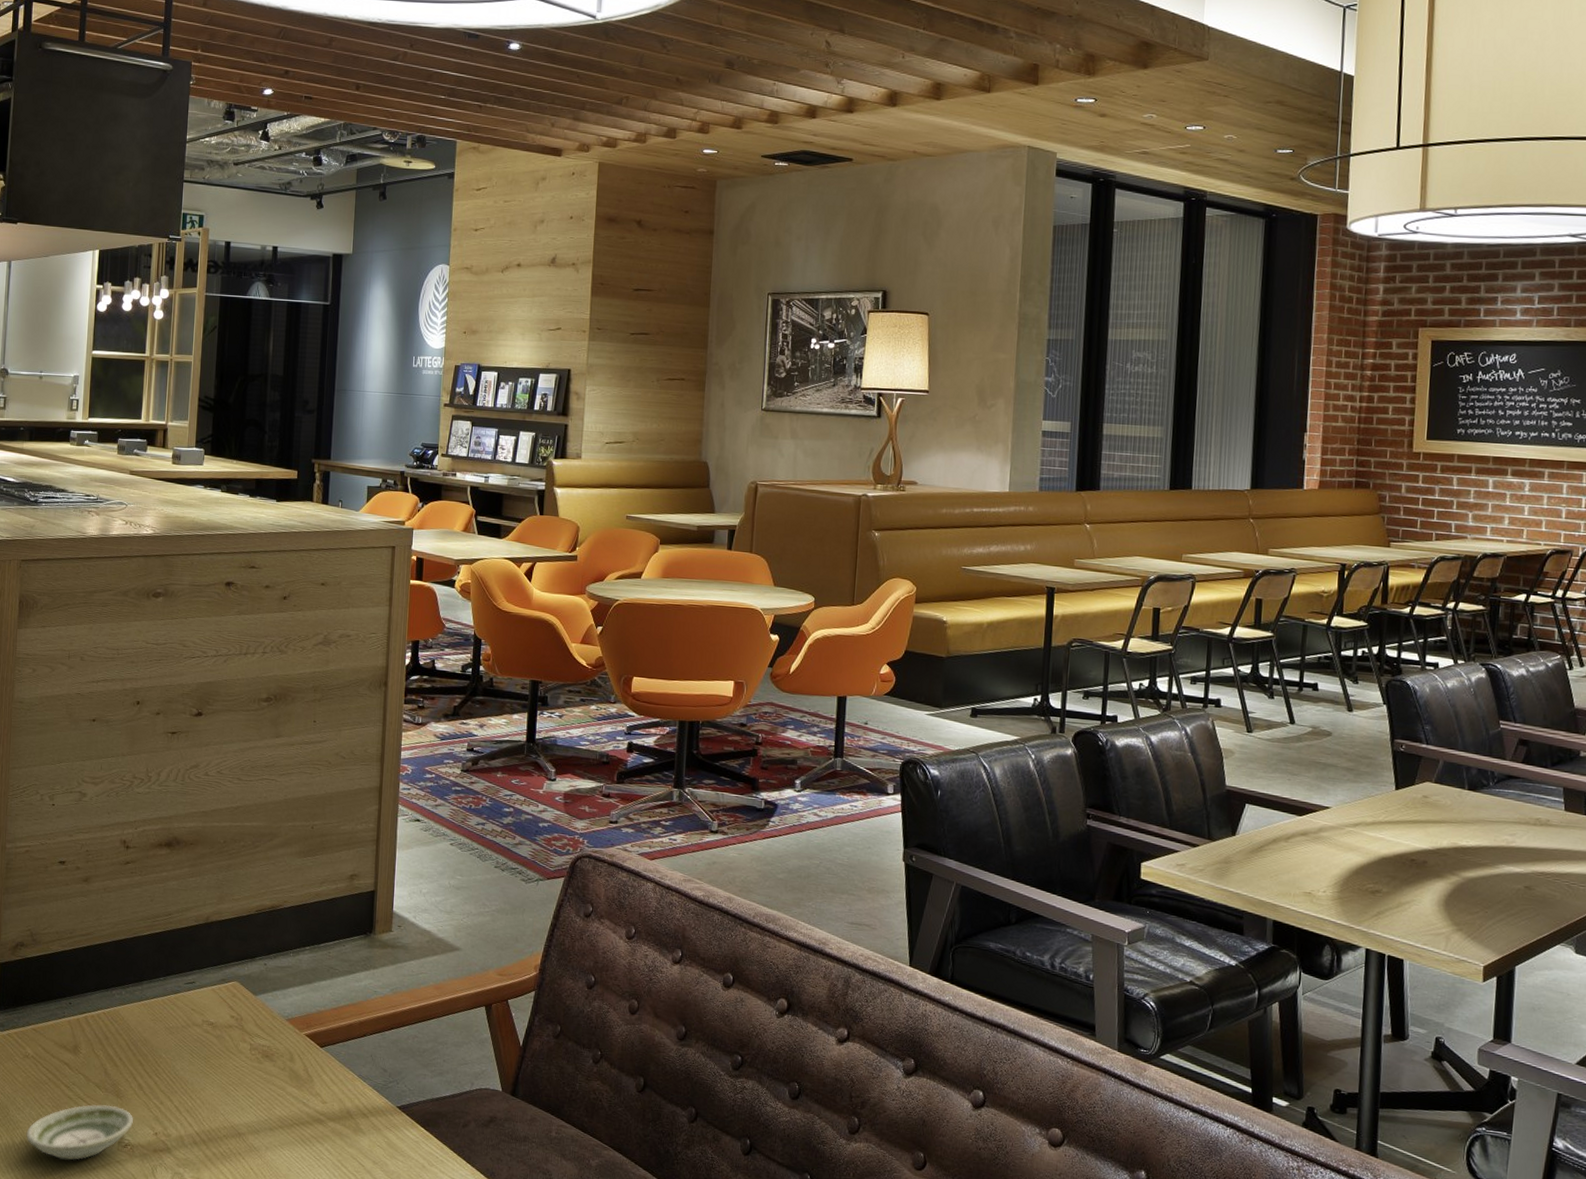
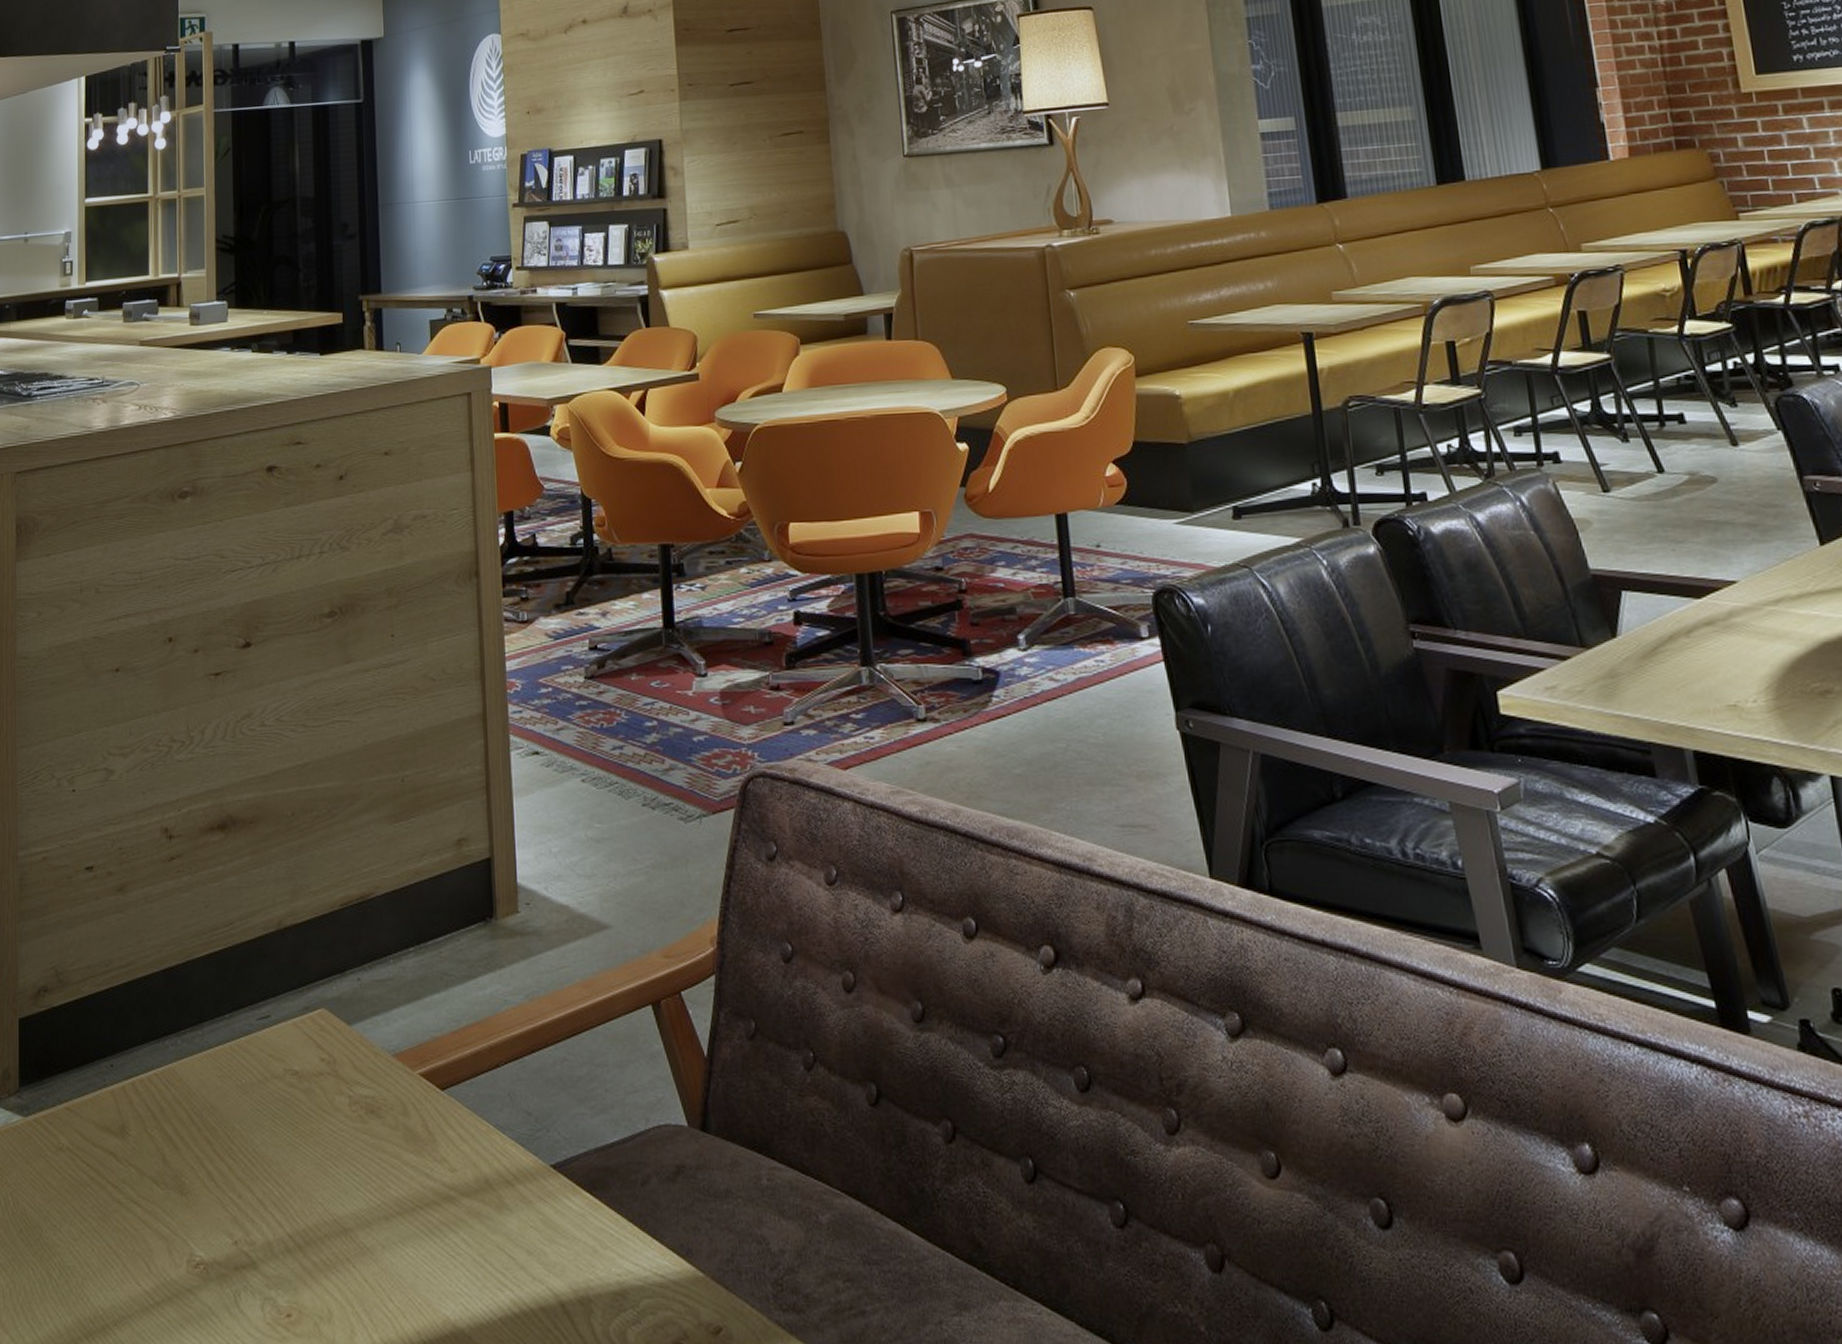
saucer: present [26,1104,133,1160] -> none [66,1207,204,1296]

